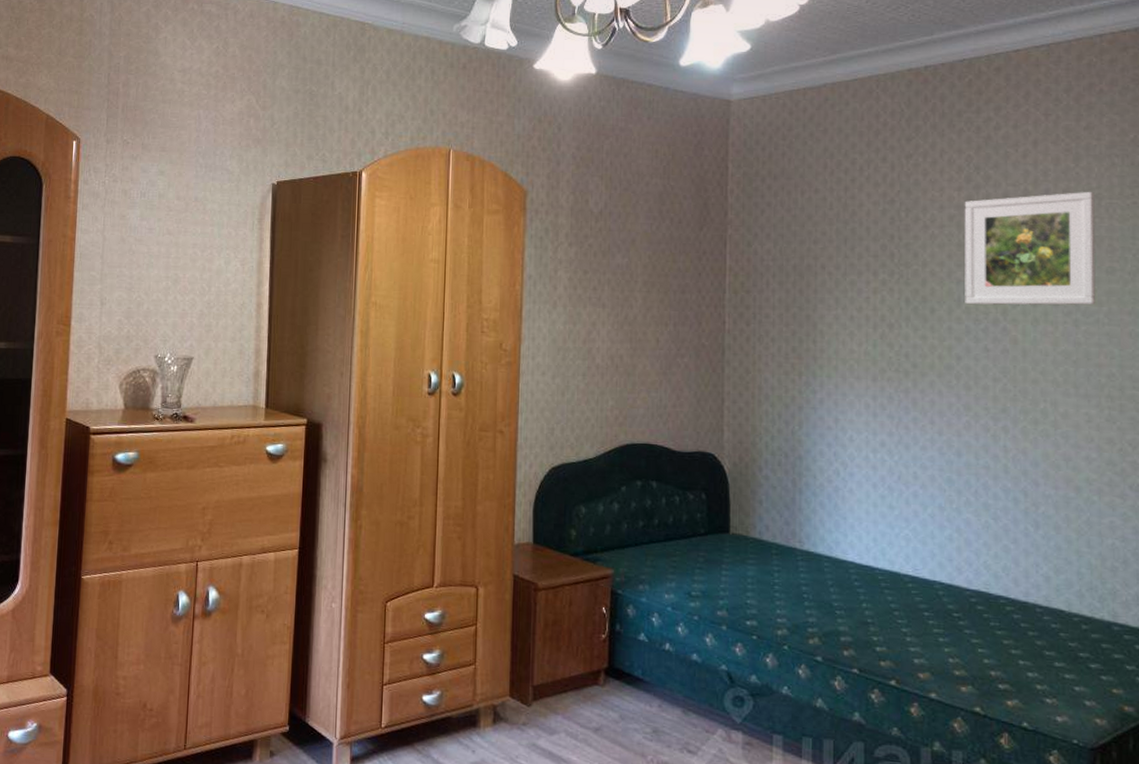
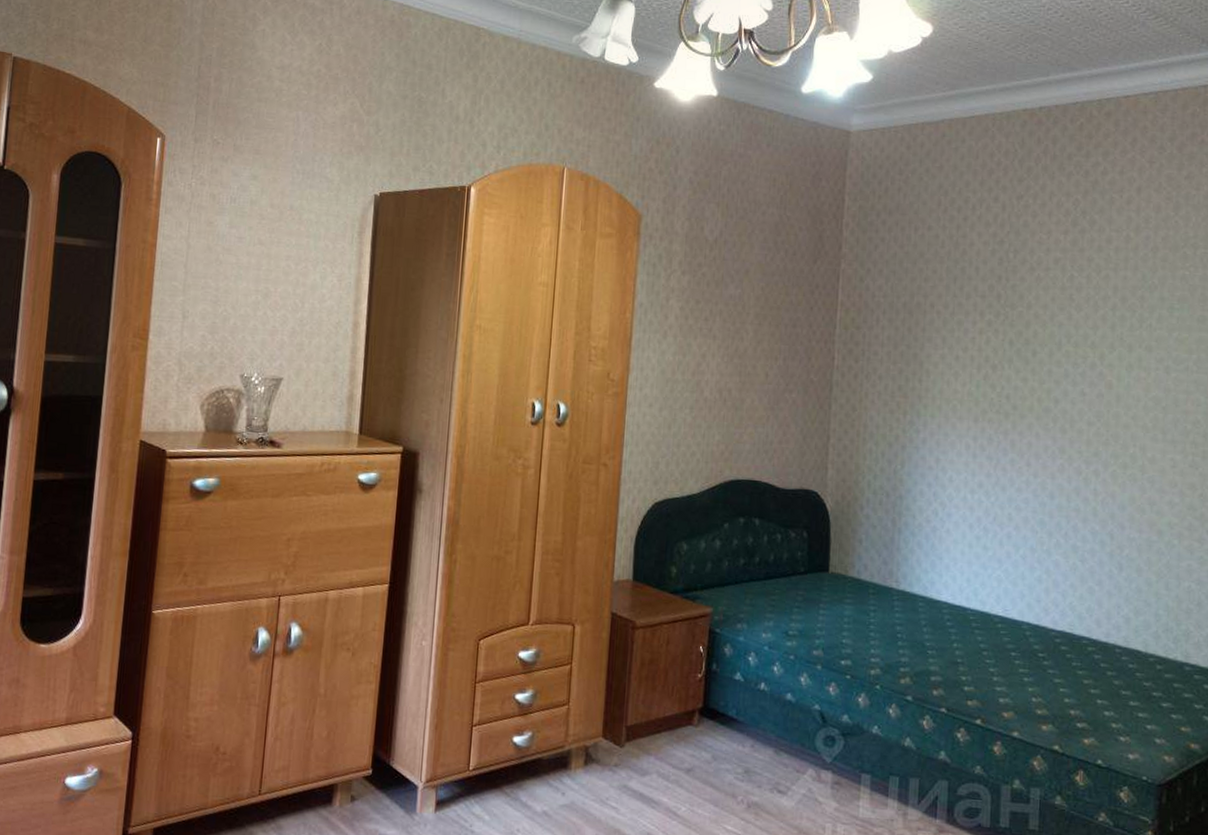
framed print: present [964,191,1096,305] -> none [1065,240,1191,353]

